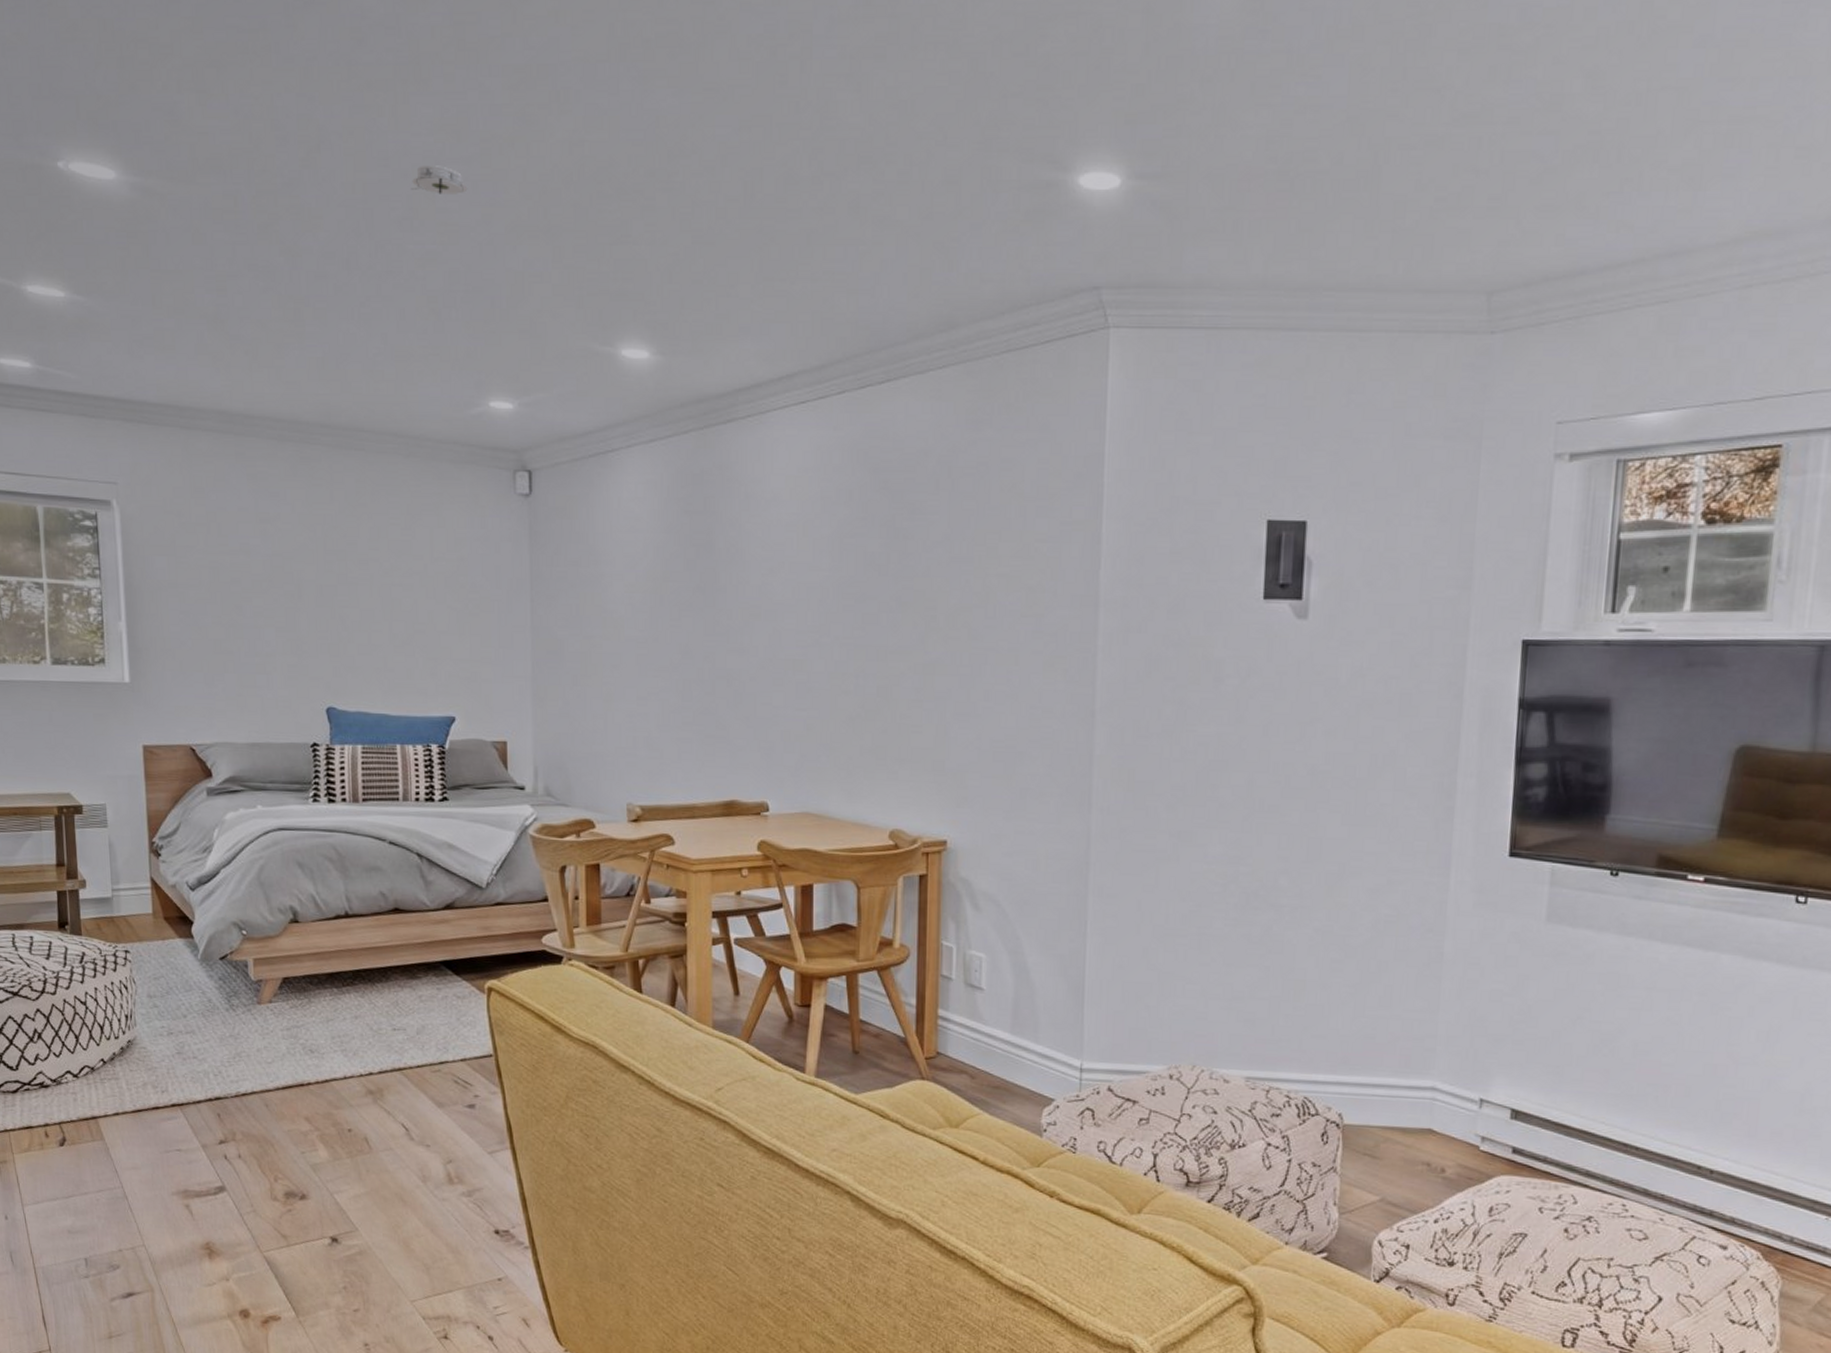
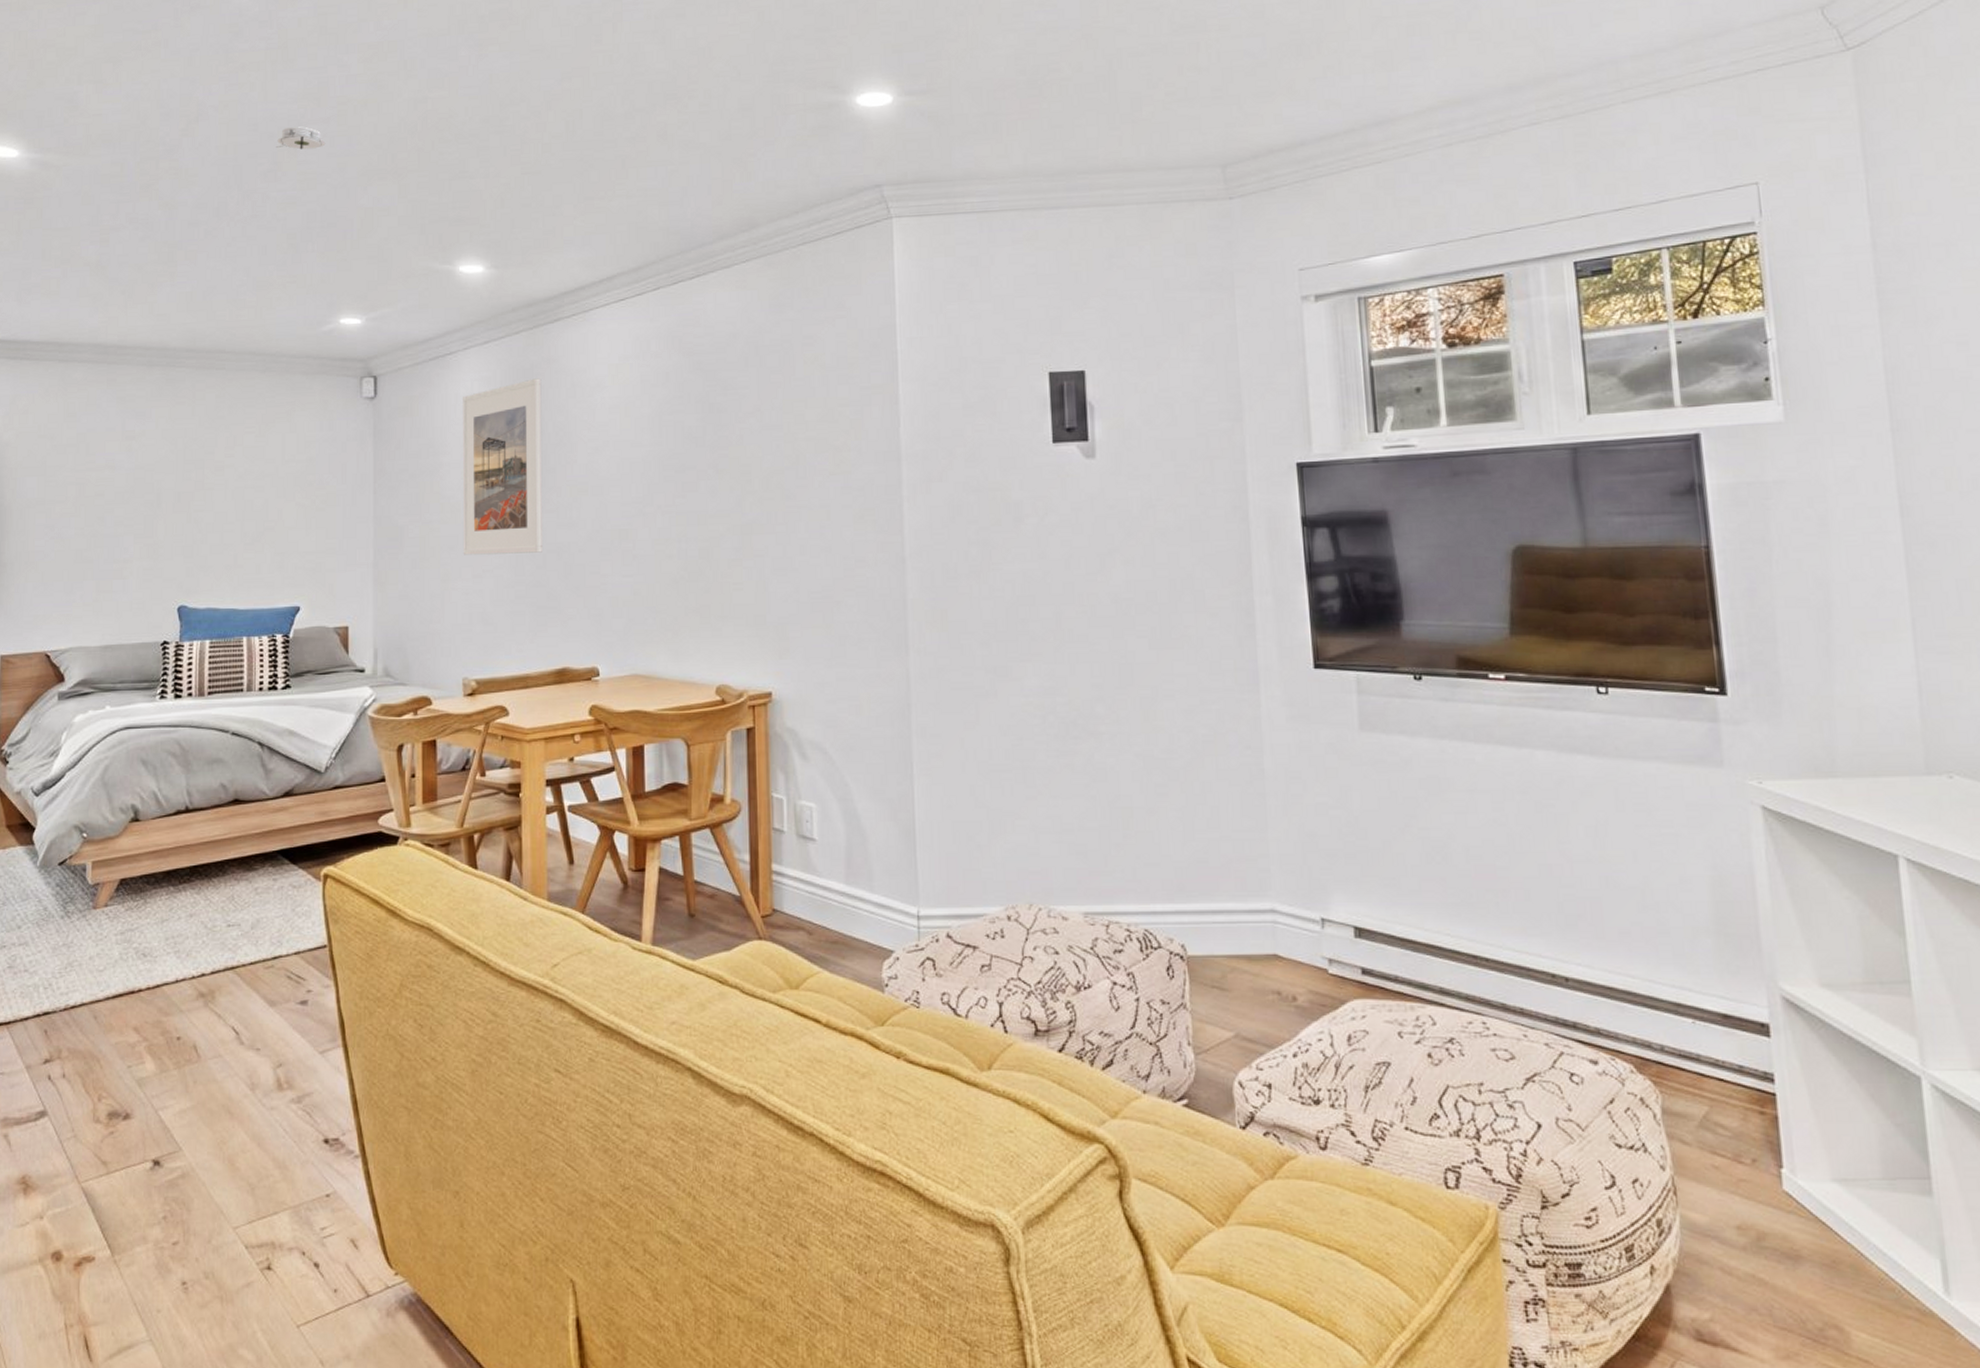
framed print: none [626,486,712,678] -> present [462,378,543,555]

